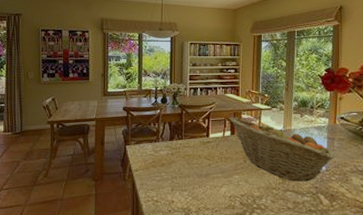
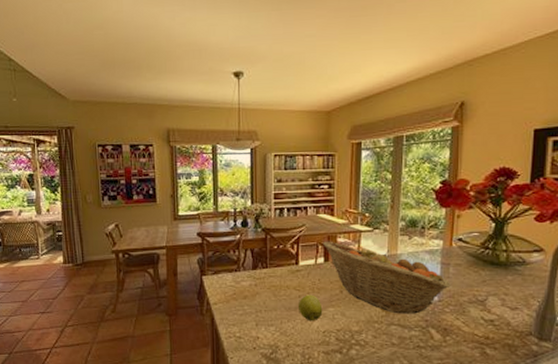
apple: none [208,163,229,187] -> present [297,294,323,321]

